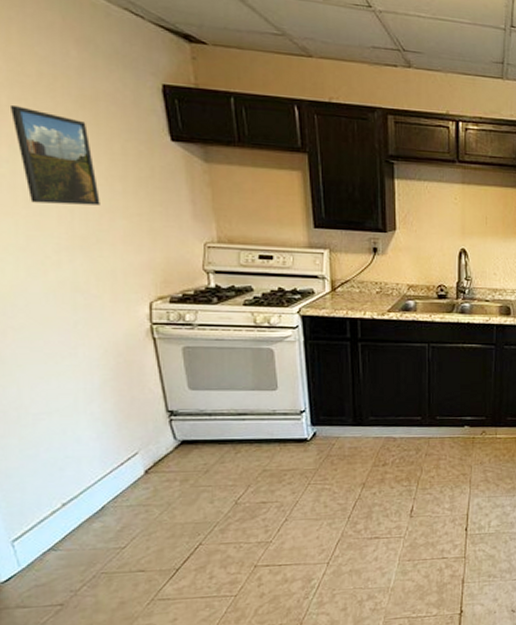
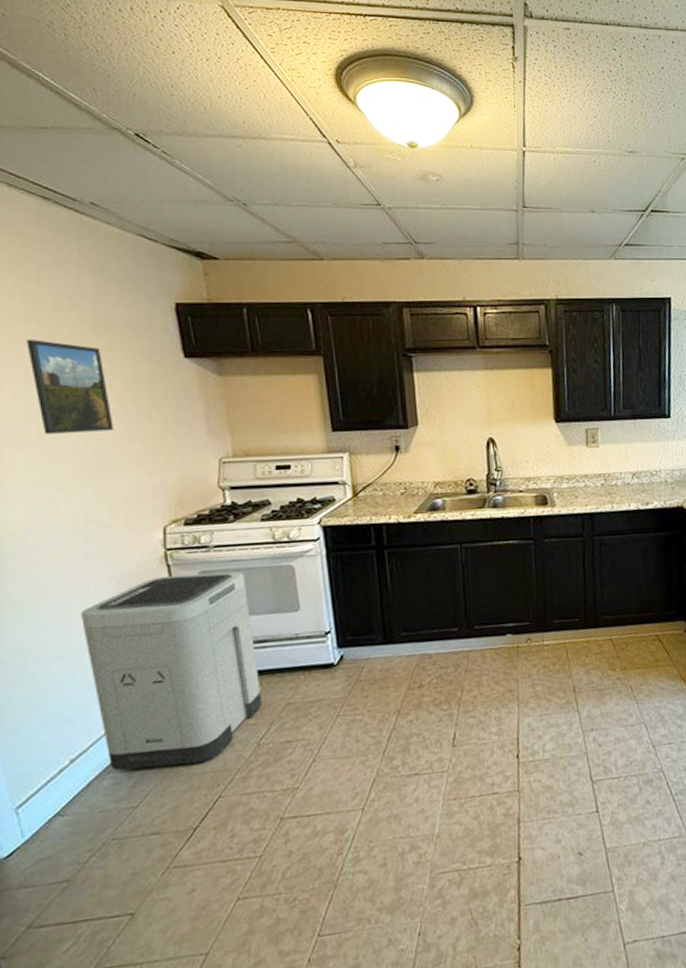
trash can: none [70,348,241,517] -> present [81,571,262,771]

